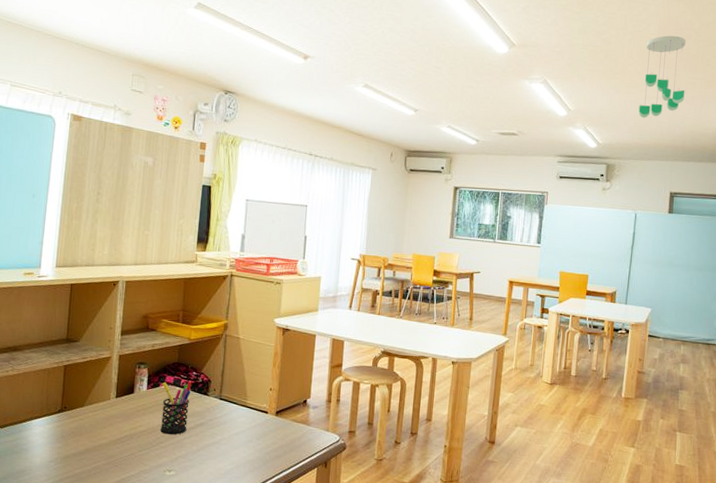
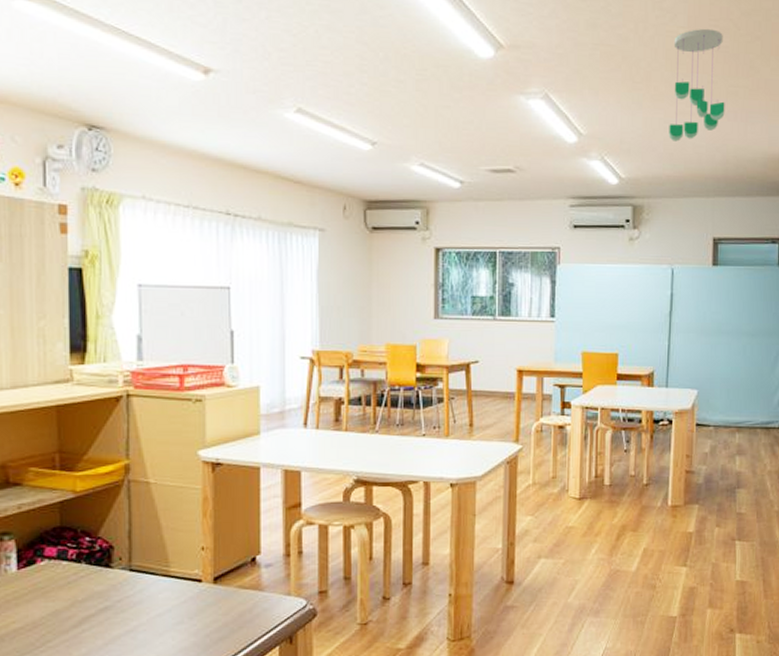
pen holder: present [160,380,192,435] -> none [41,549,86,629]

